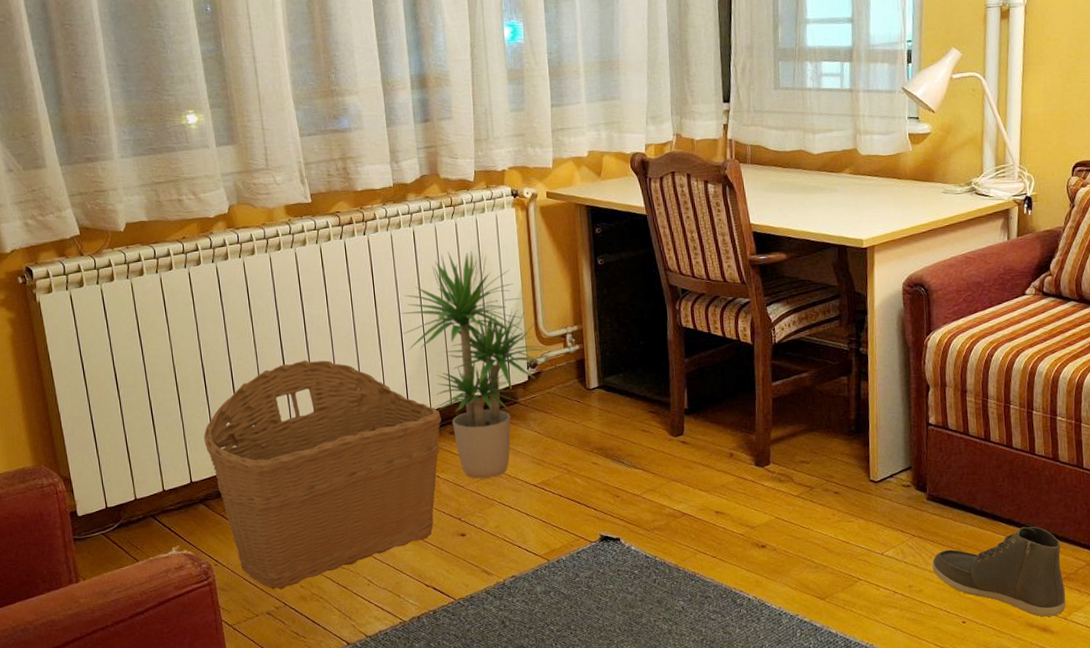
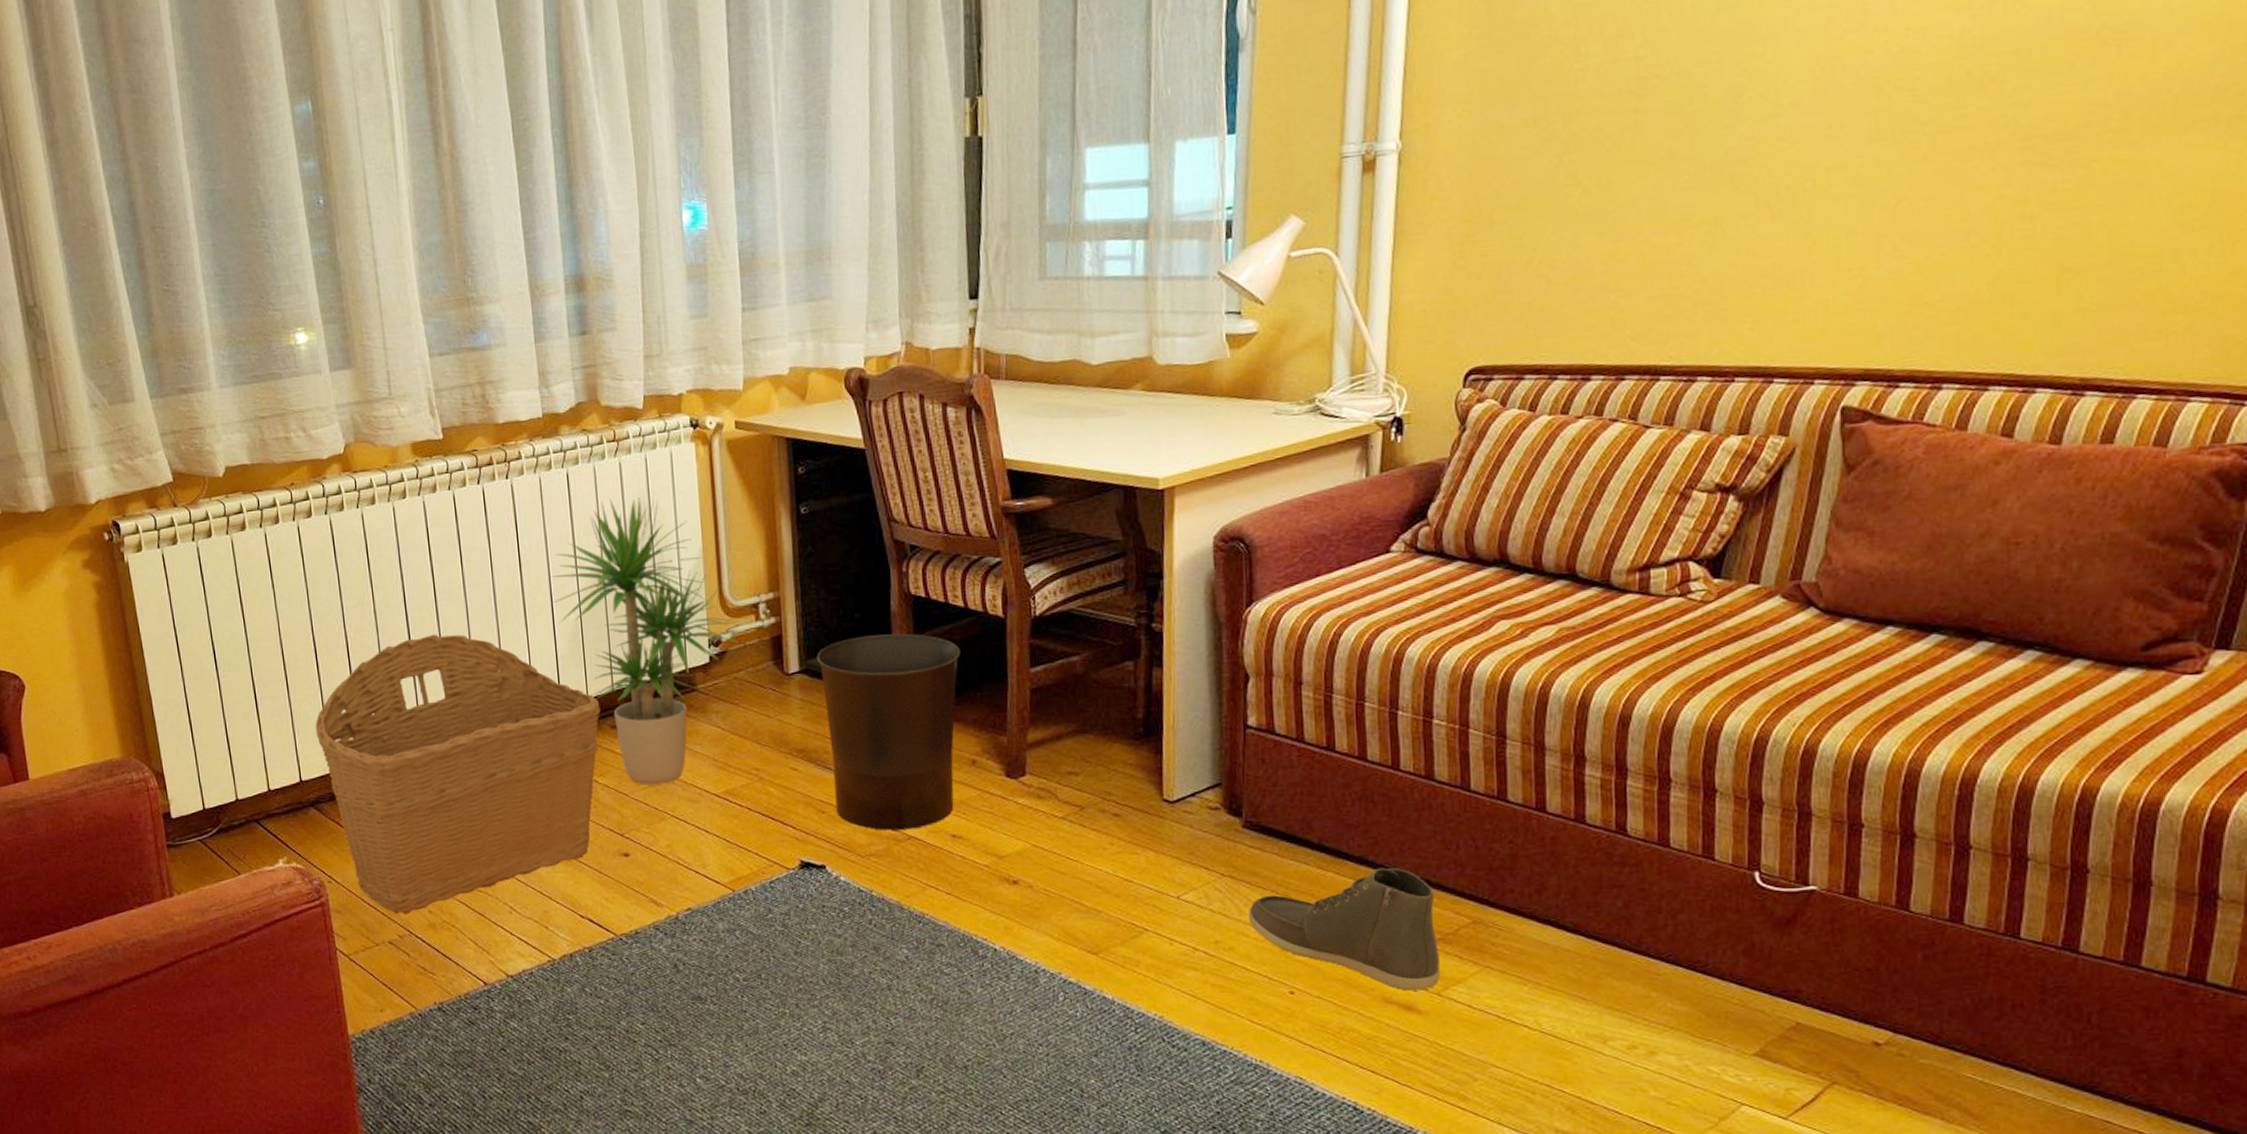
waste bin: none [611,357,720,510] -> present [816,633,961,830]

